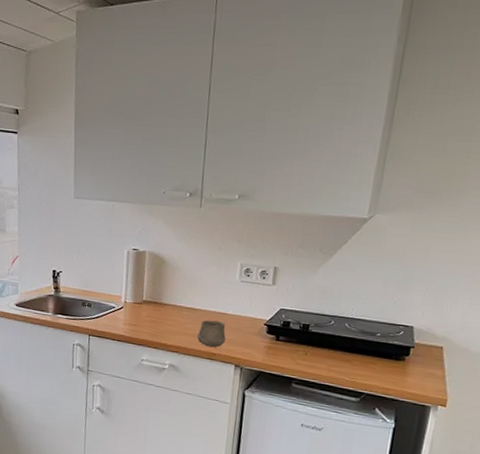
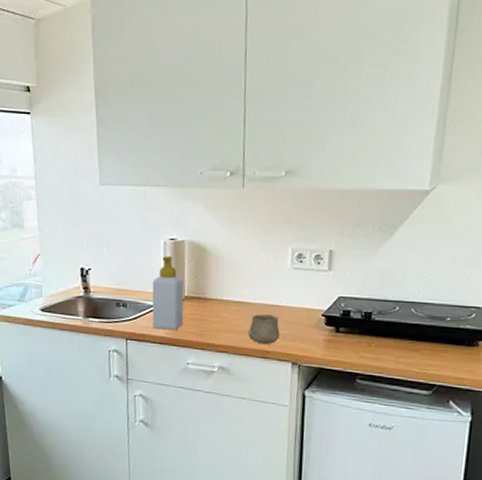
soap bottle: none [113,264,143,330] -> present [152,256,184,330]

